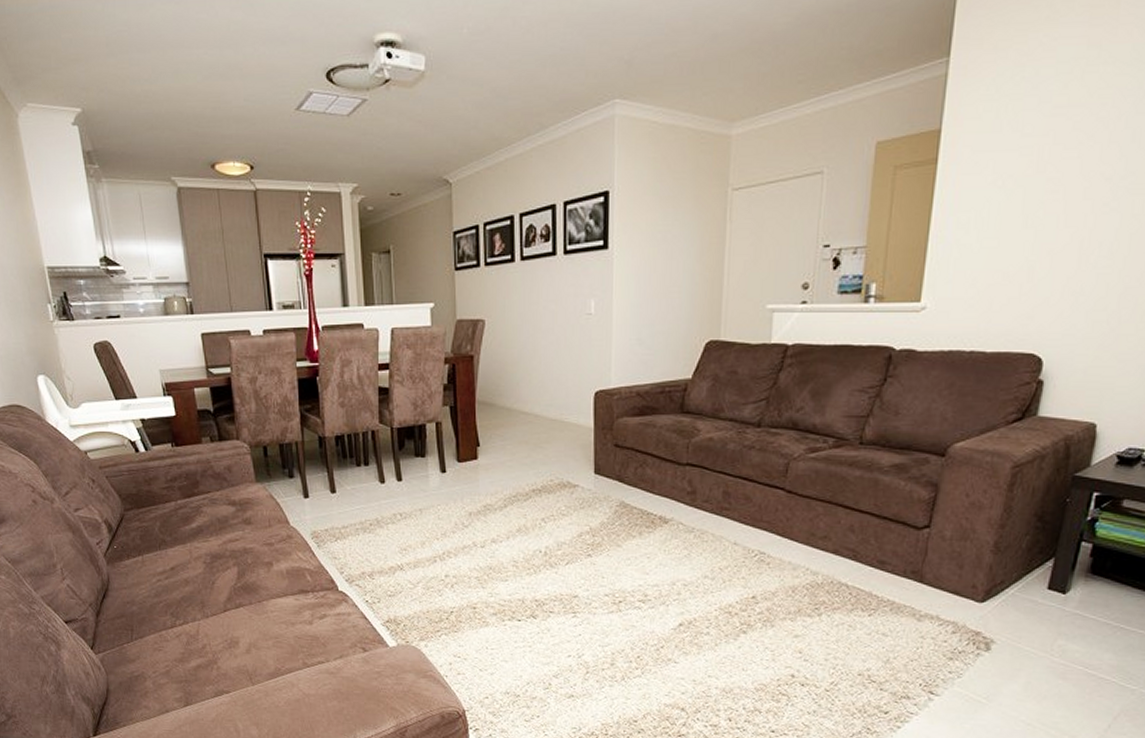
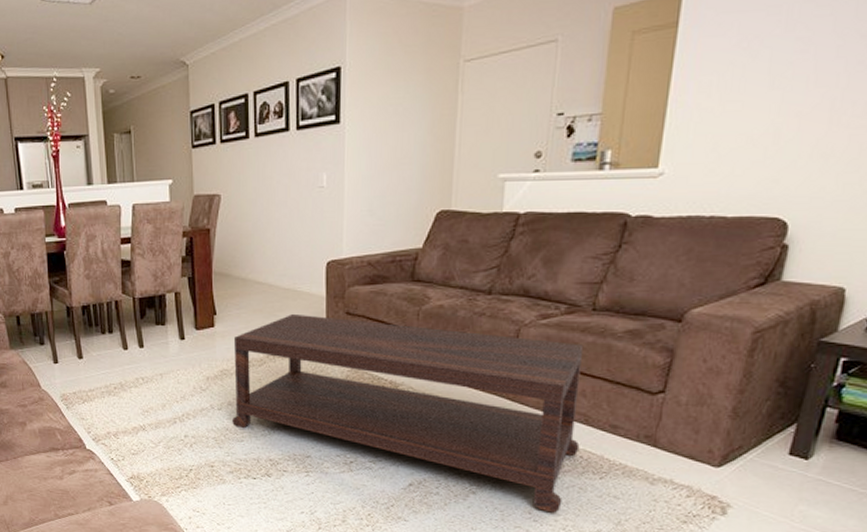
coffee table: none [496,445,852,652] -> present [232,313,584,513]

